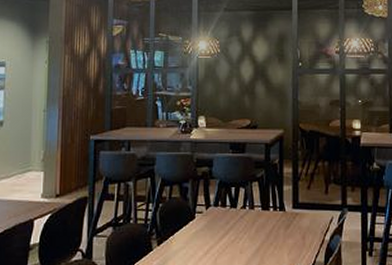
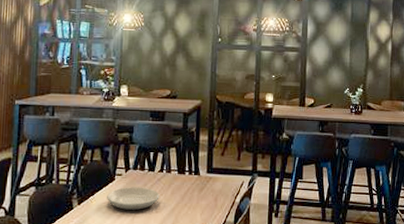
plate: none [187,225,243,251] -> present [107,187,160,210]

